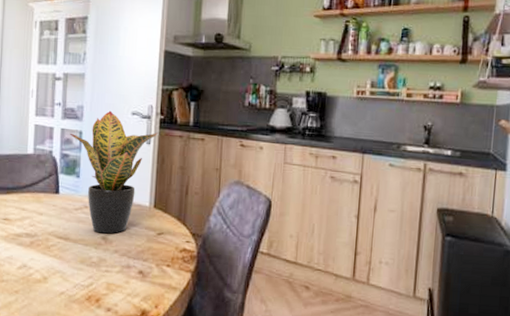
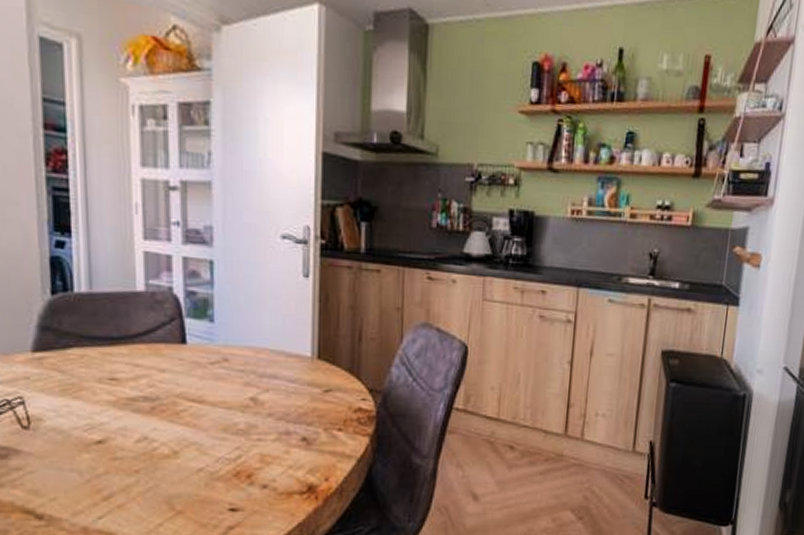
potted plant: present [69,110,158,234] -> none [195,232,318,393]

